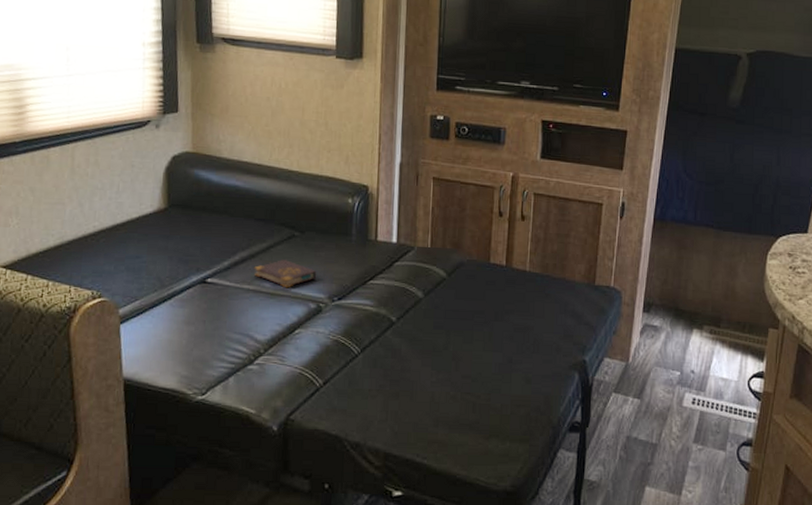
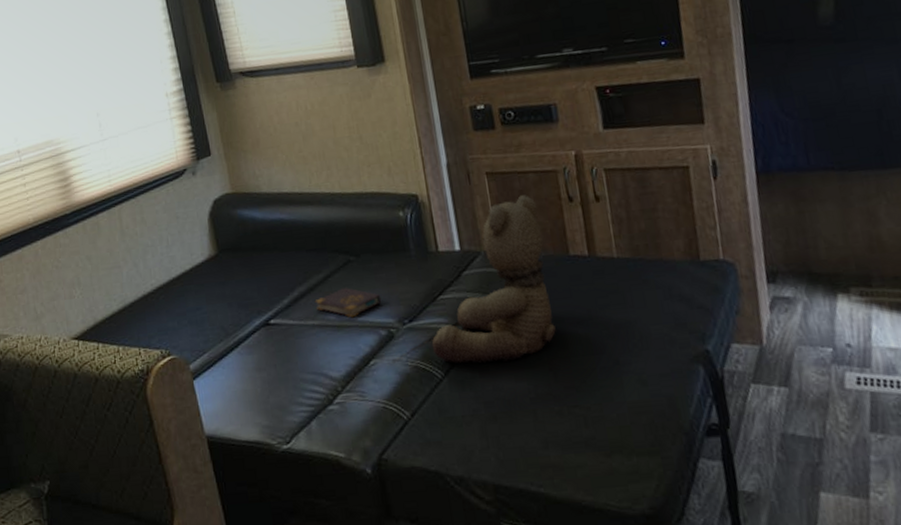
teddy bear: none [354,203,471,348] -> present [431,195,556,364]

